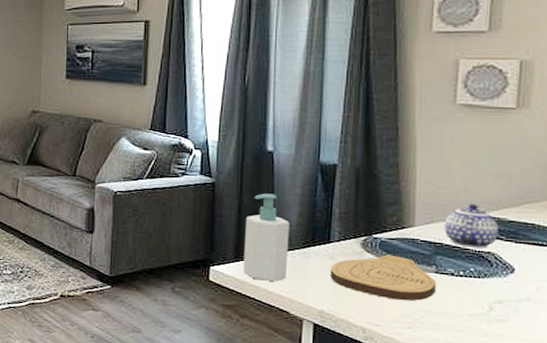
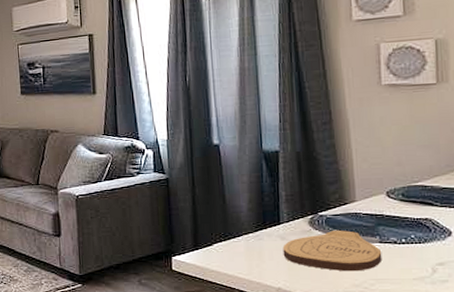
soap bottle: present [243,193,290,282] -> none [200,183,243,265]
teapot: present [444,203,499,248] -> none [383,175,433,216]

